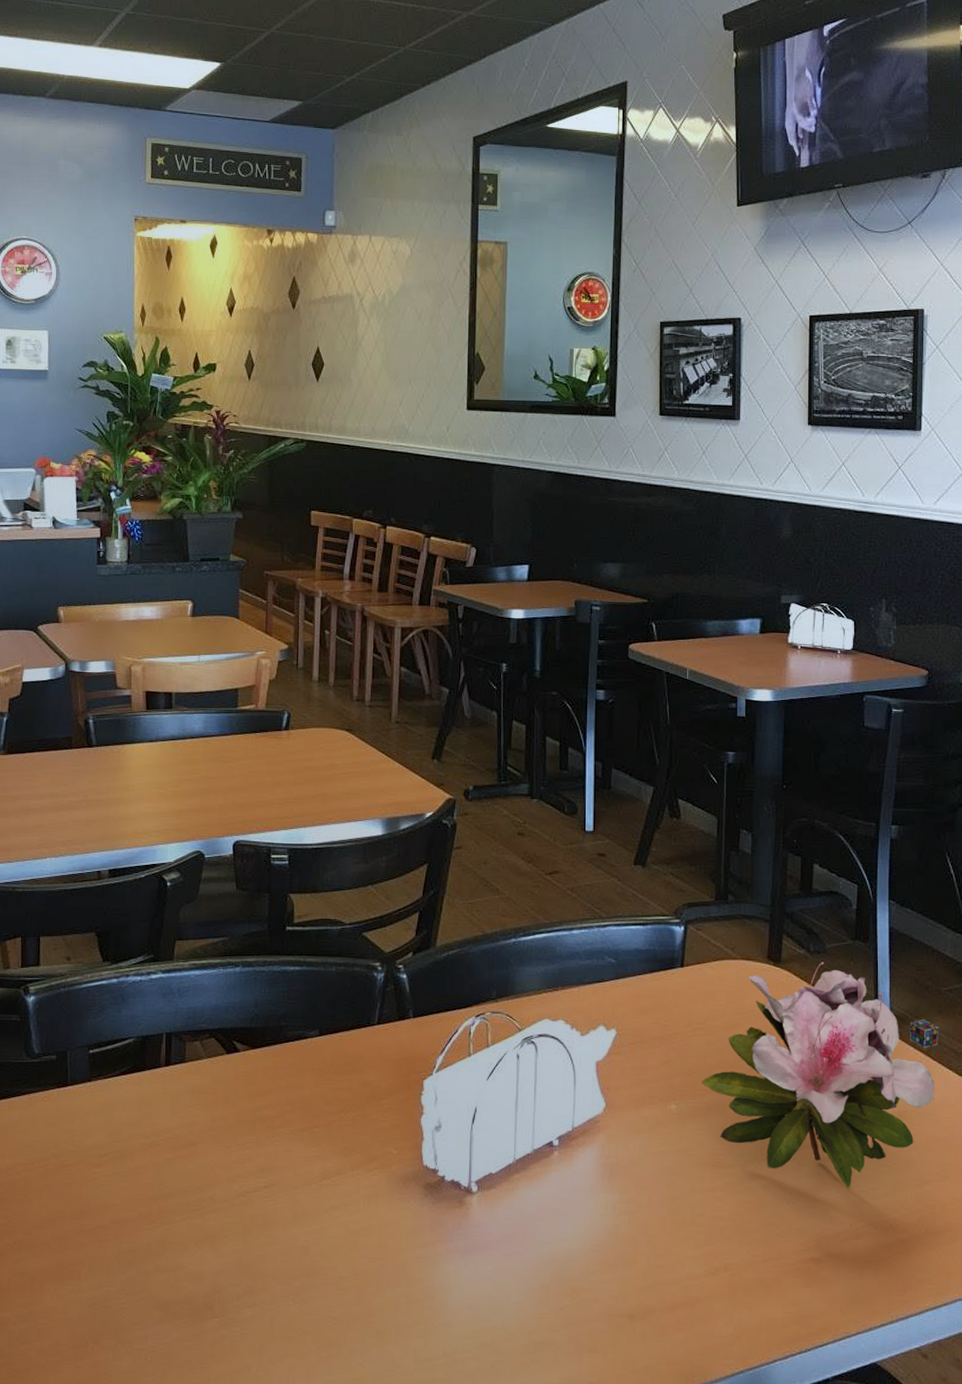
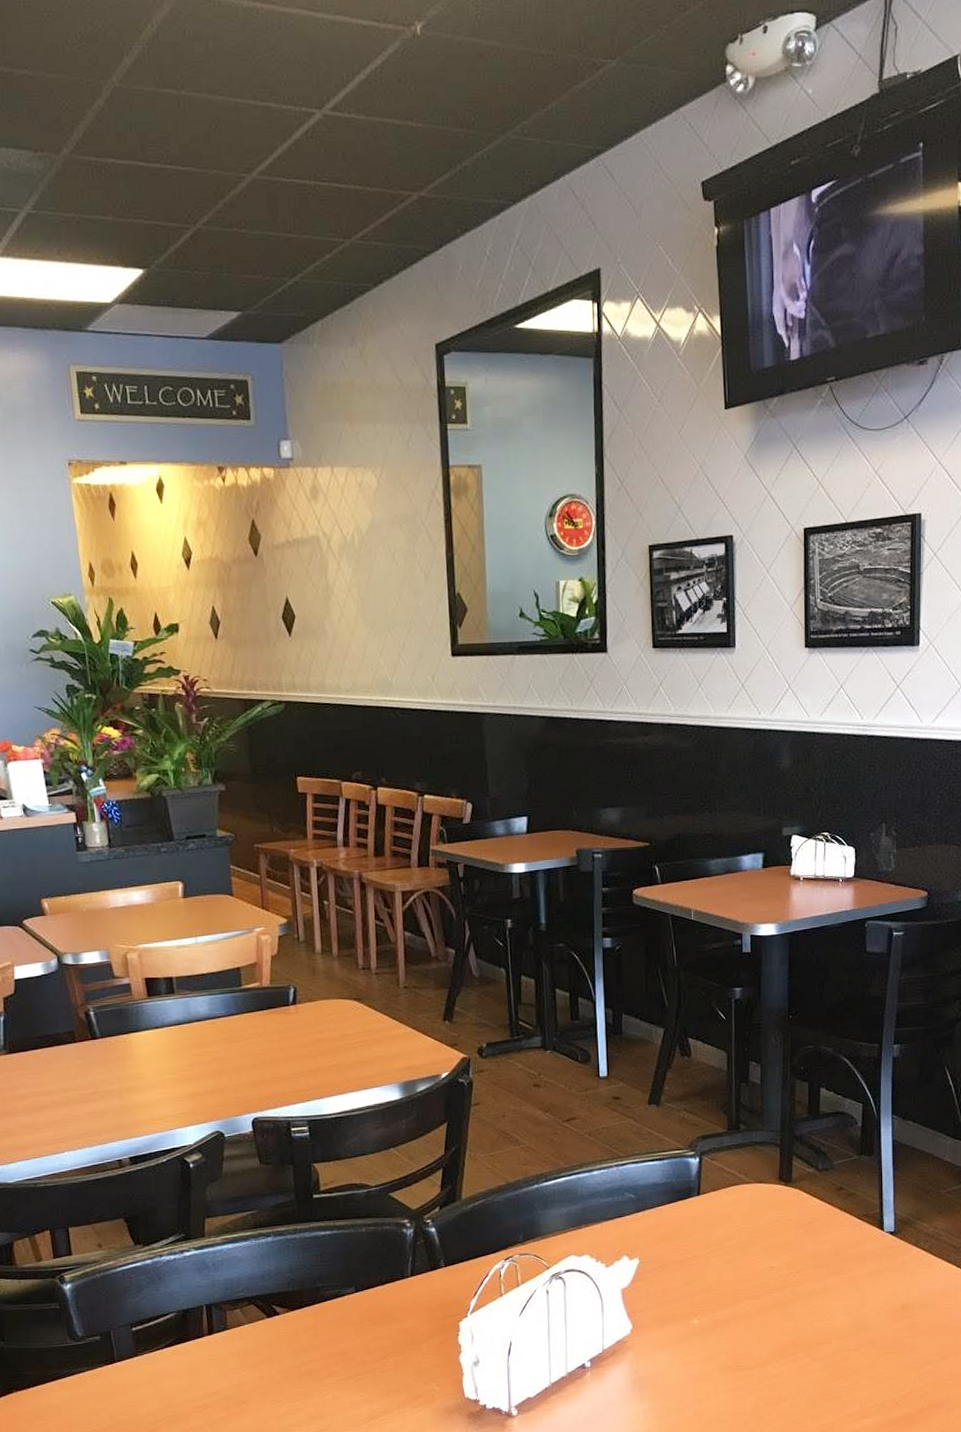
flower: present [701,961,939,1190] -> none [721,1177,939,1377]

